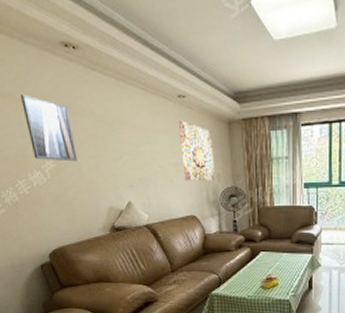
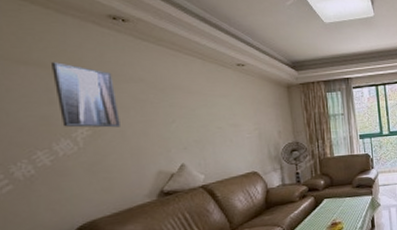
wall art: present [178,121,215,182] -> none [237,86,276,140]

